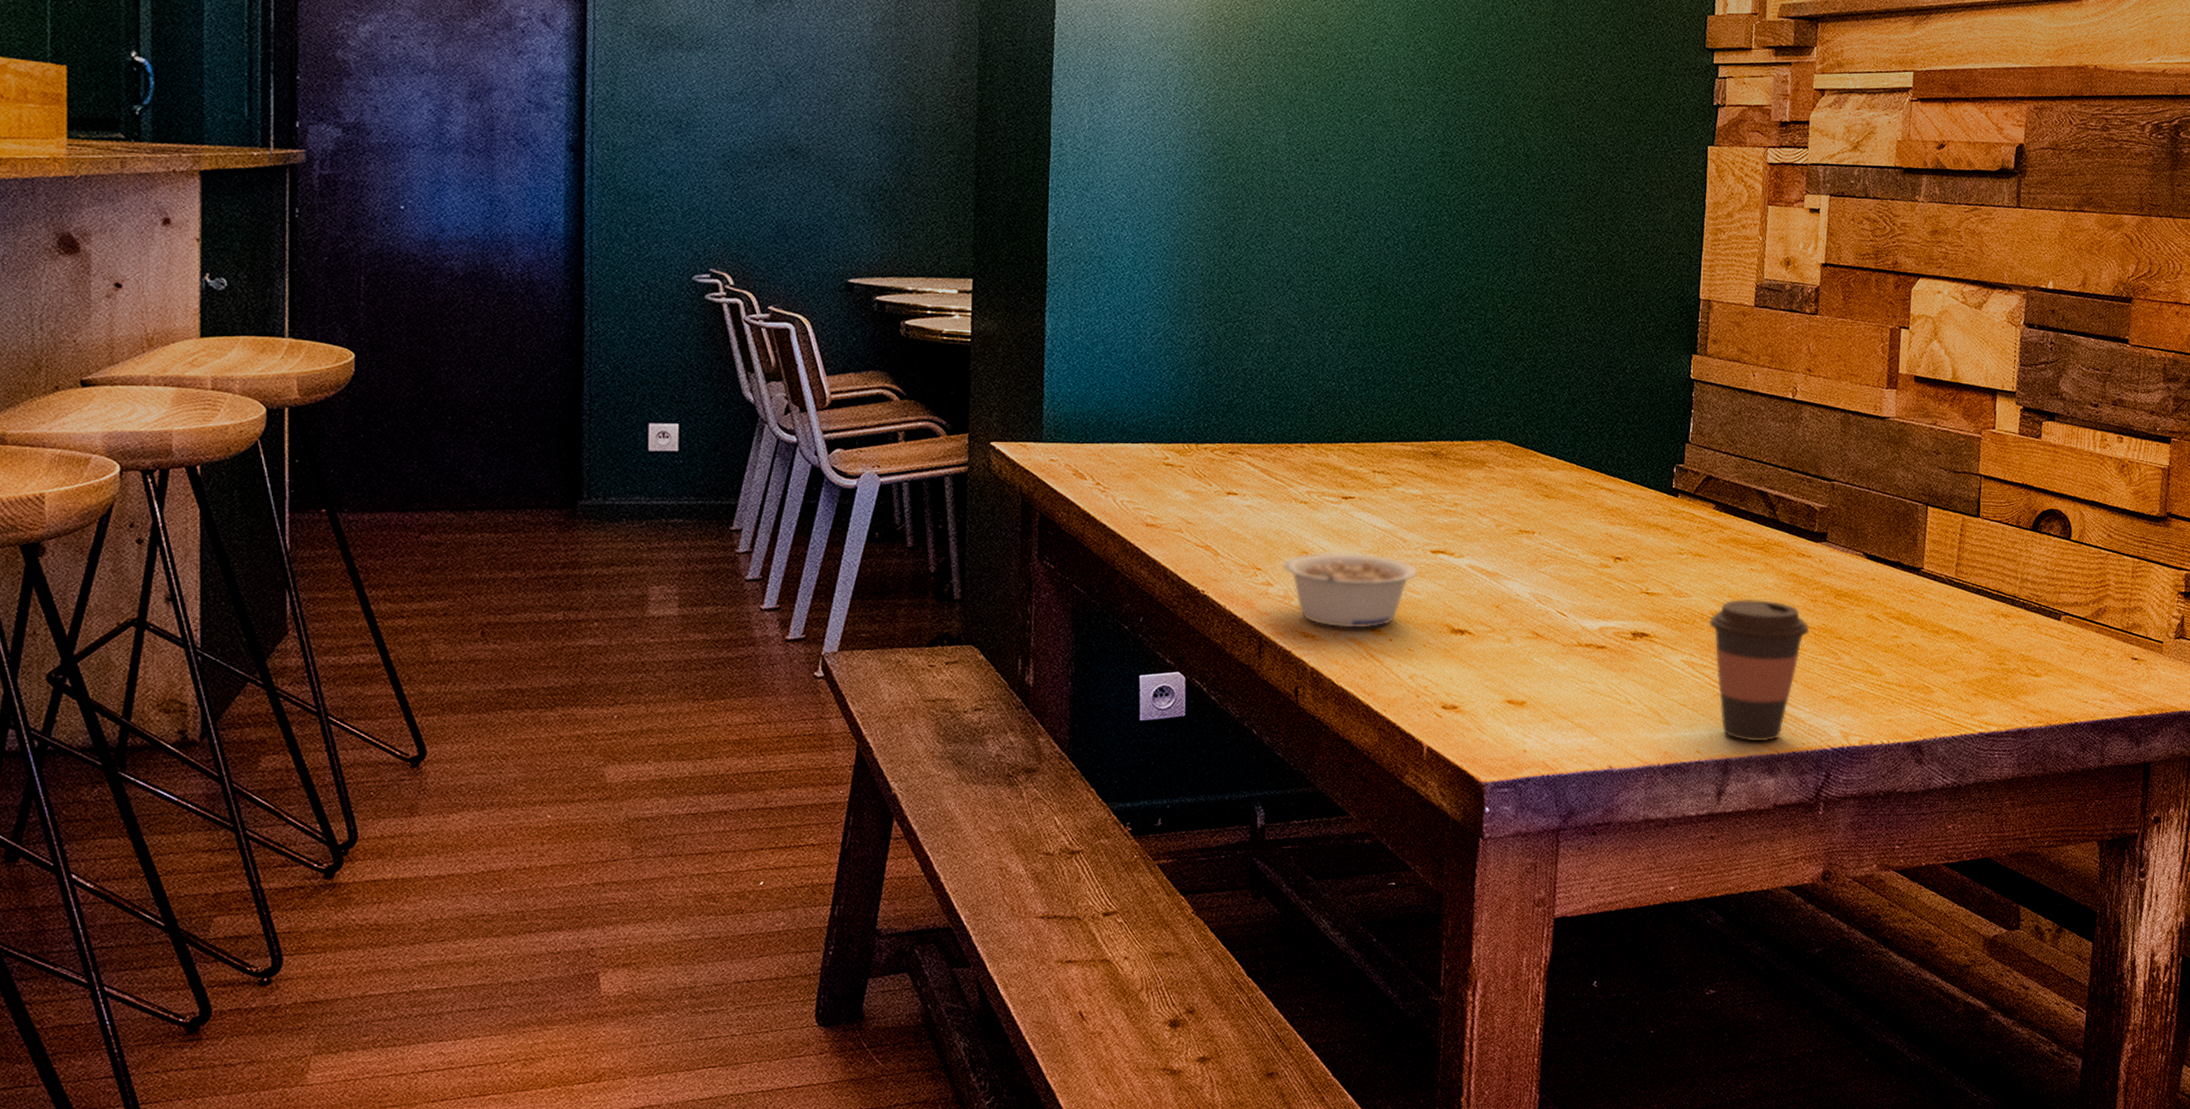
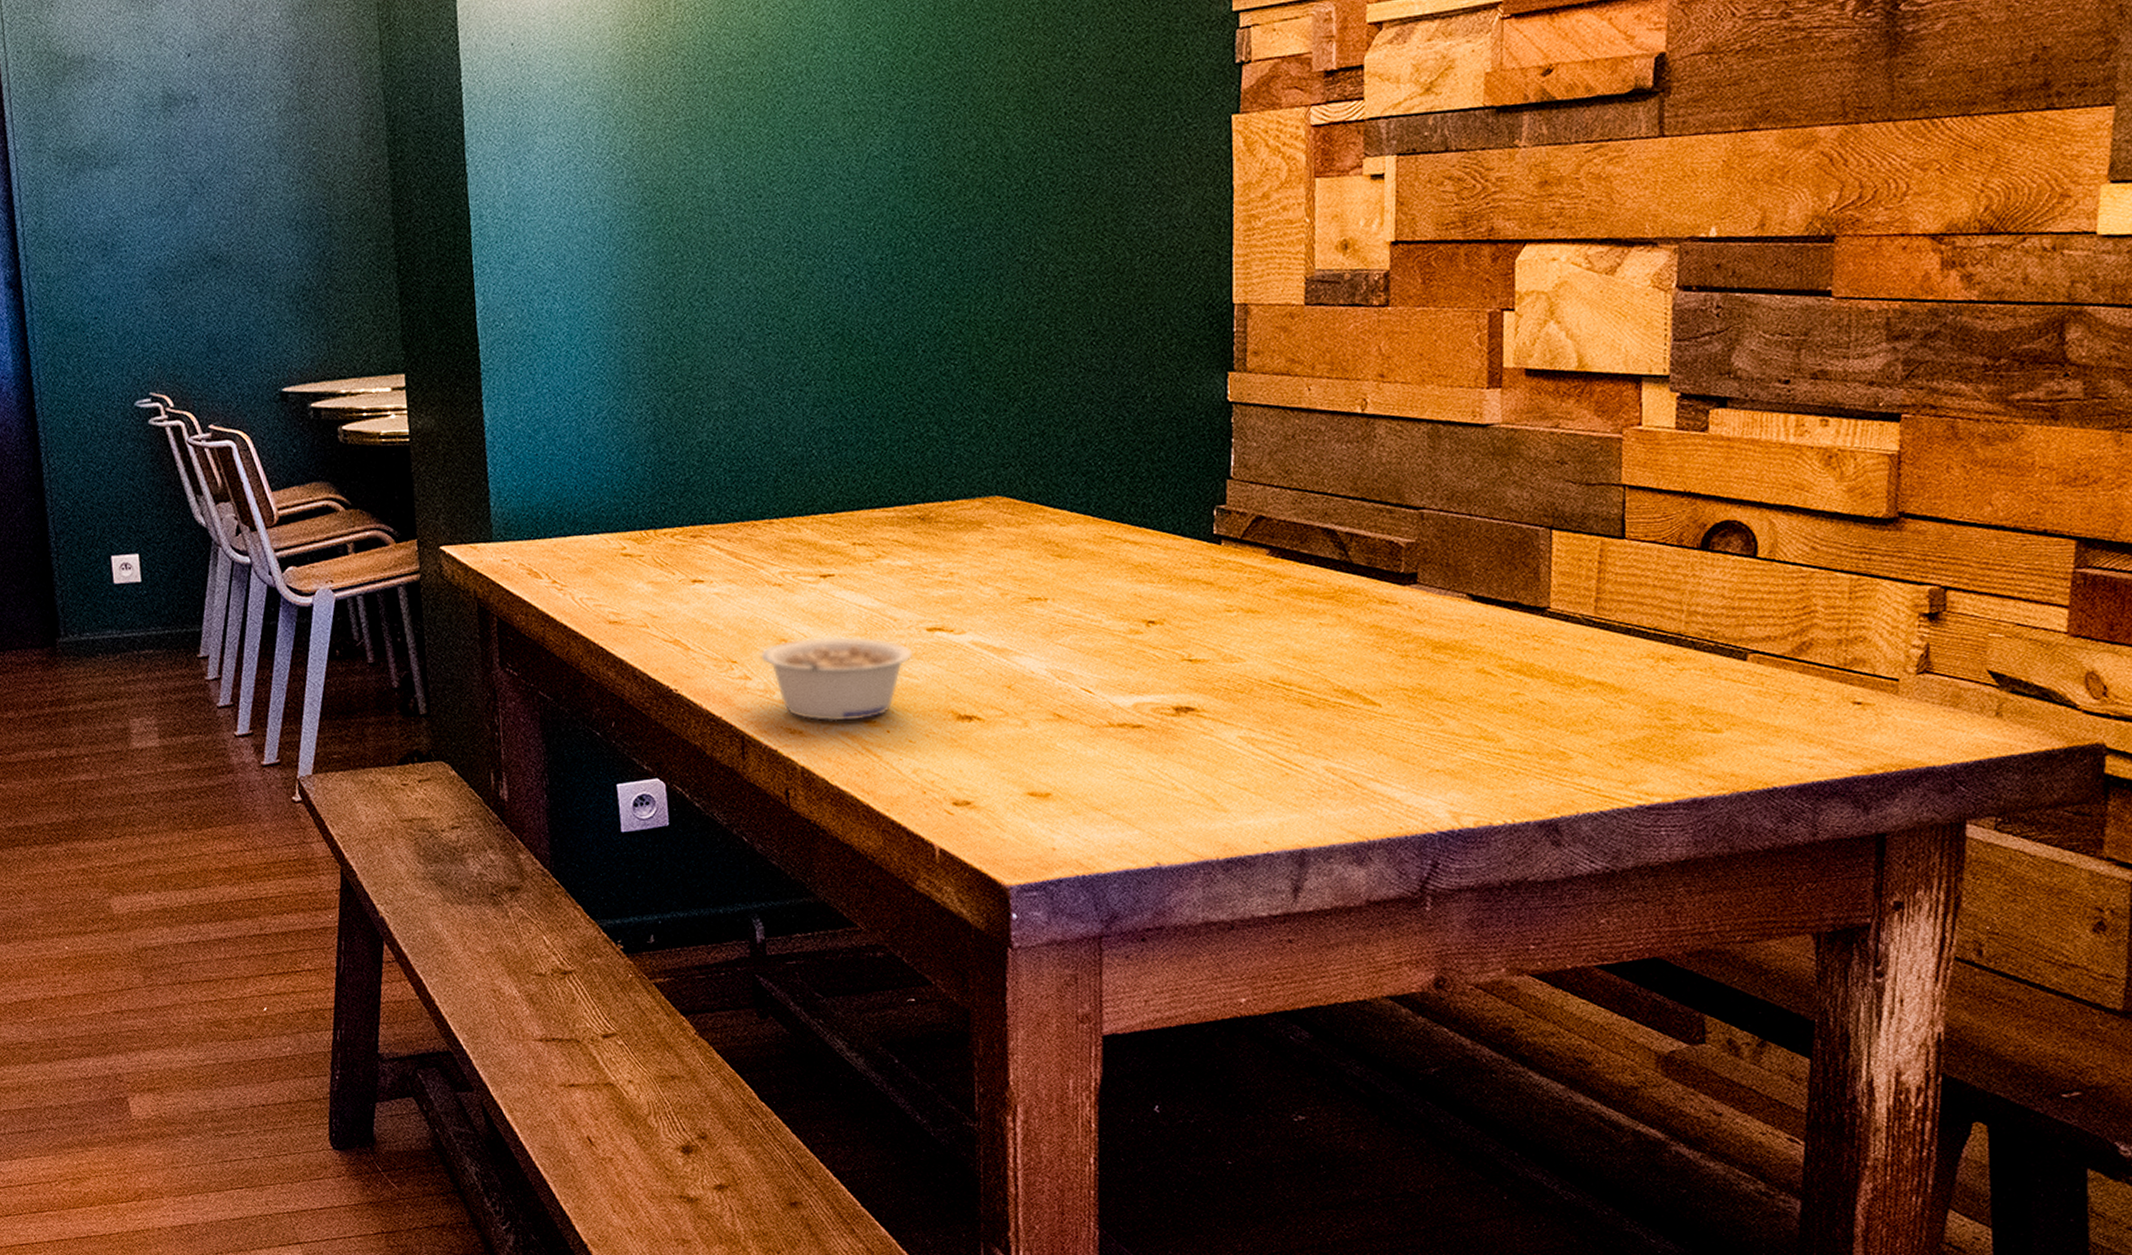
coffee cup: present [1709,599,1810,742] -> none [1269,659,1401,828]

